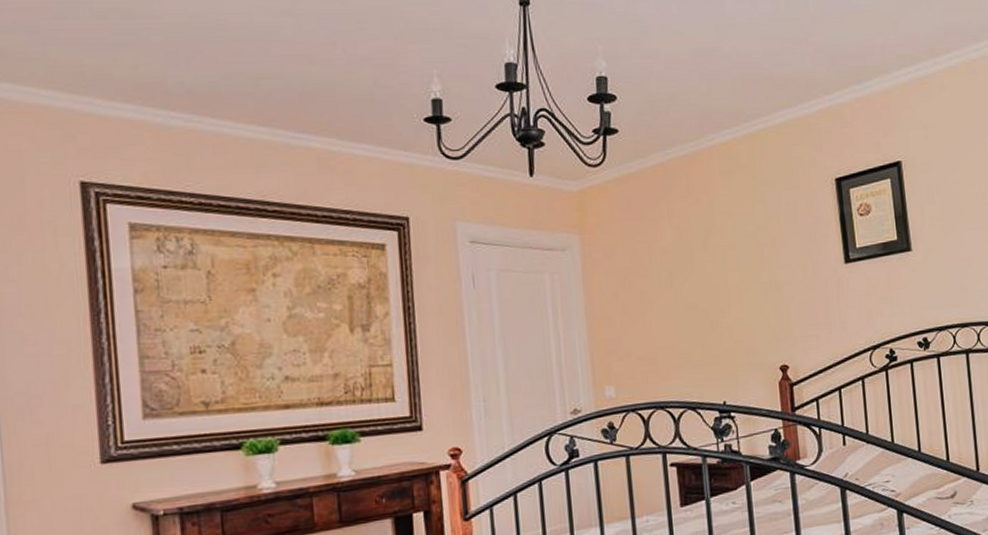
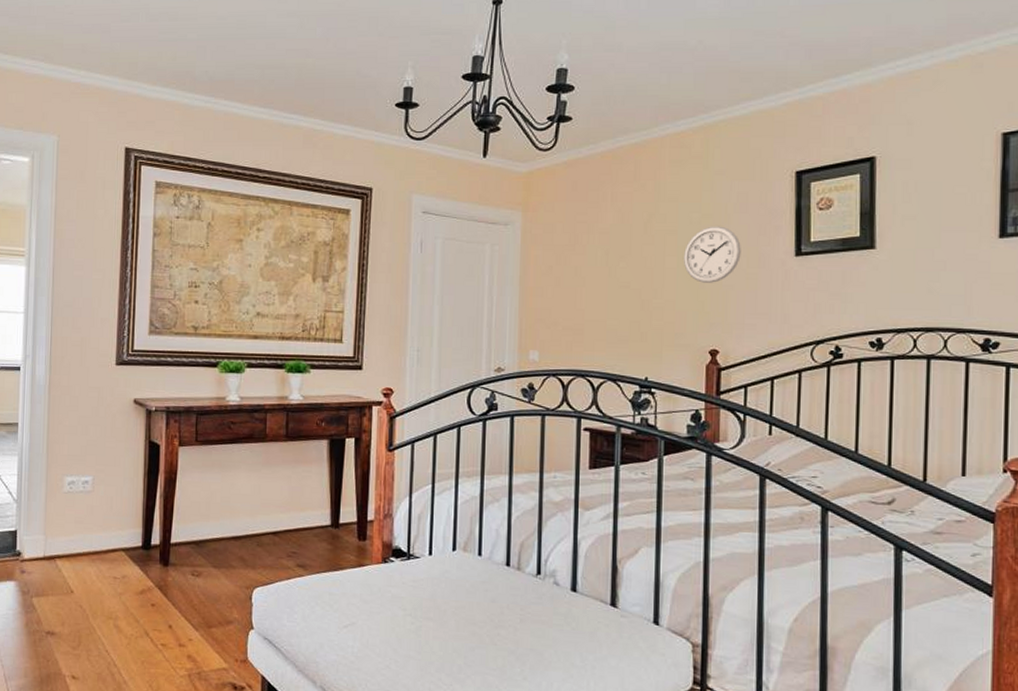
wall clock: none [744,237,797,297] -> present [683,226,741,283]

